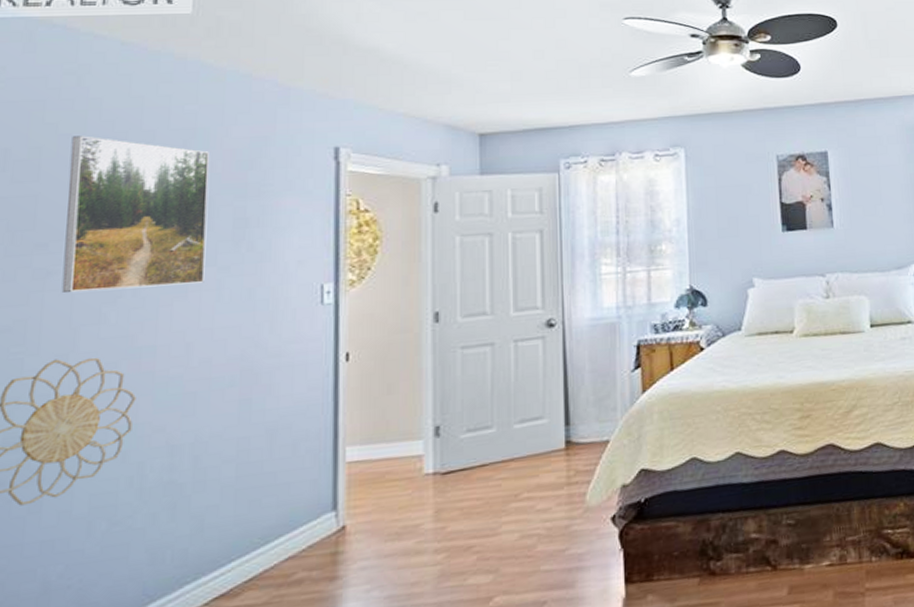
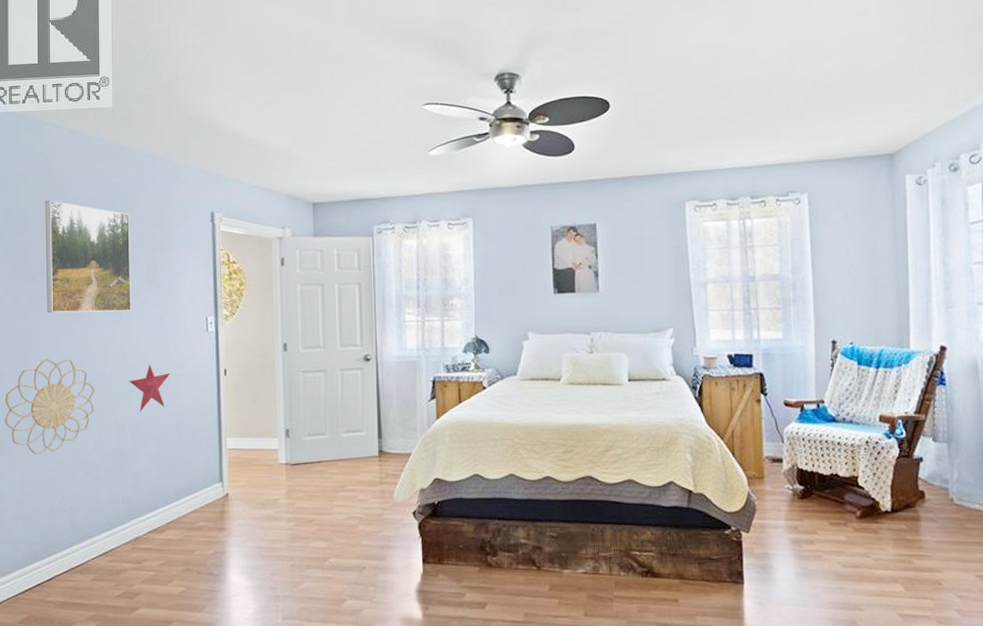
decorative star: none [194,355,262,424] -> present [129,364,171,412]

